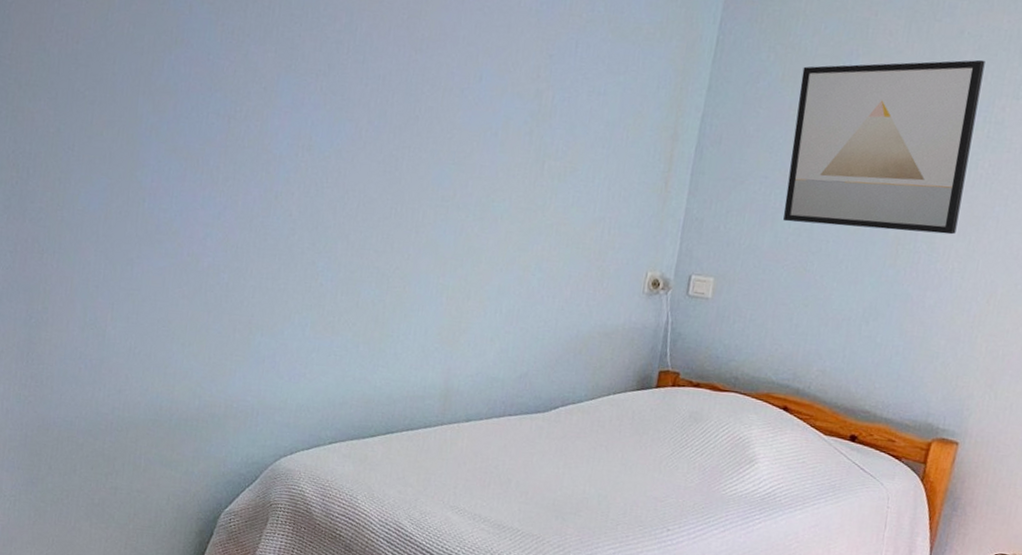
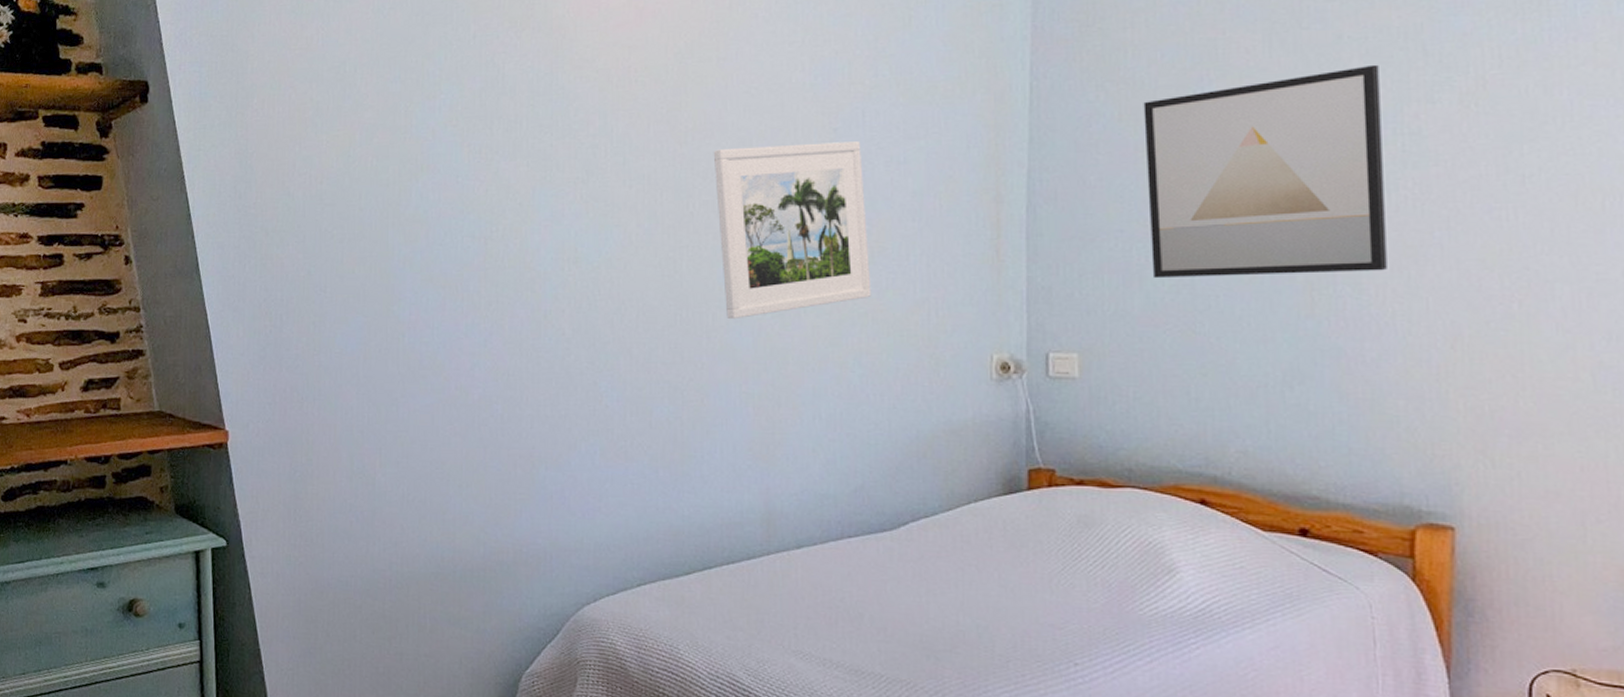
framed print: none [435,60,571,219] -> present [713,141,872,320]

